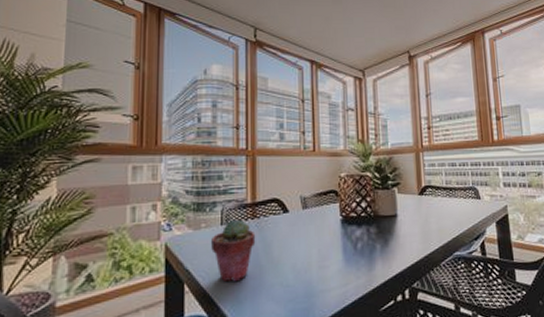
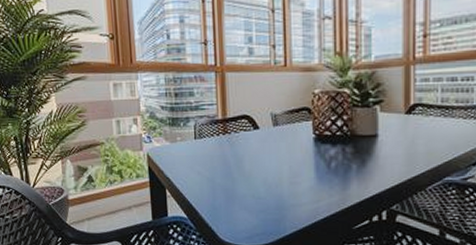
potted succulent: present [211,219,256,282] -> none [187,134,228,191]

